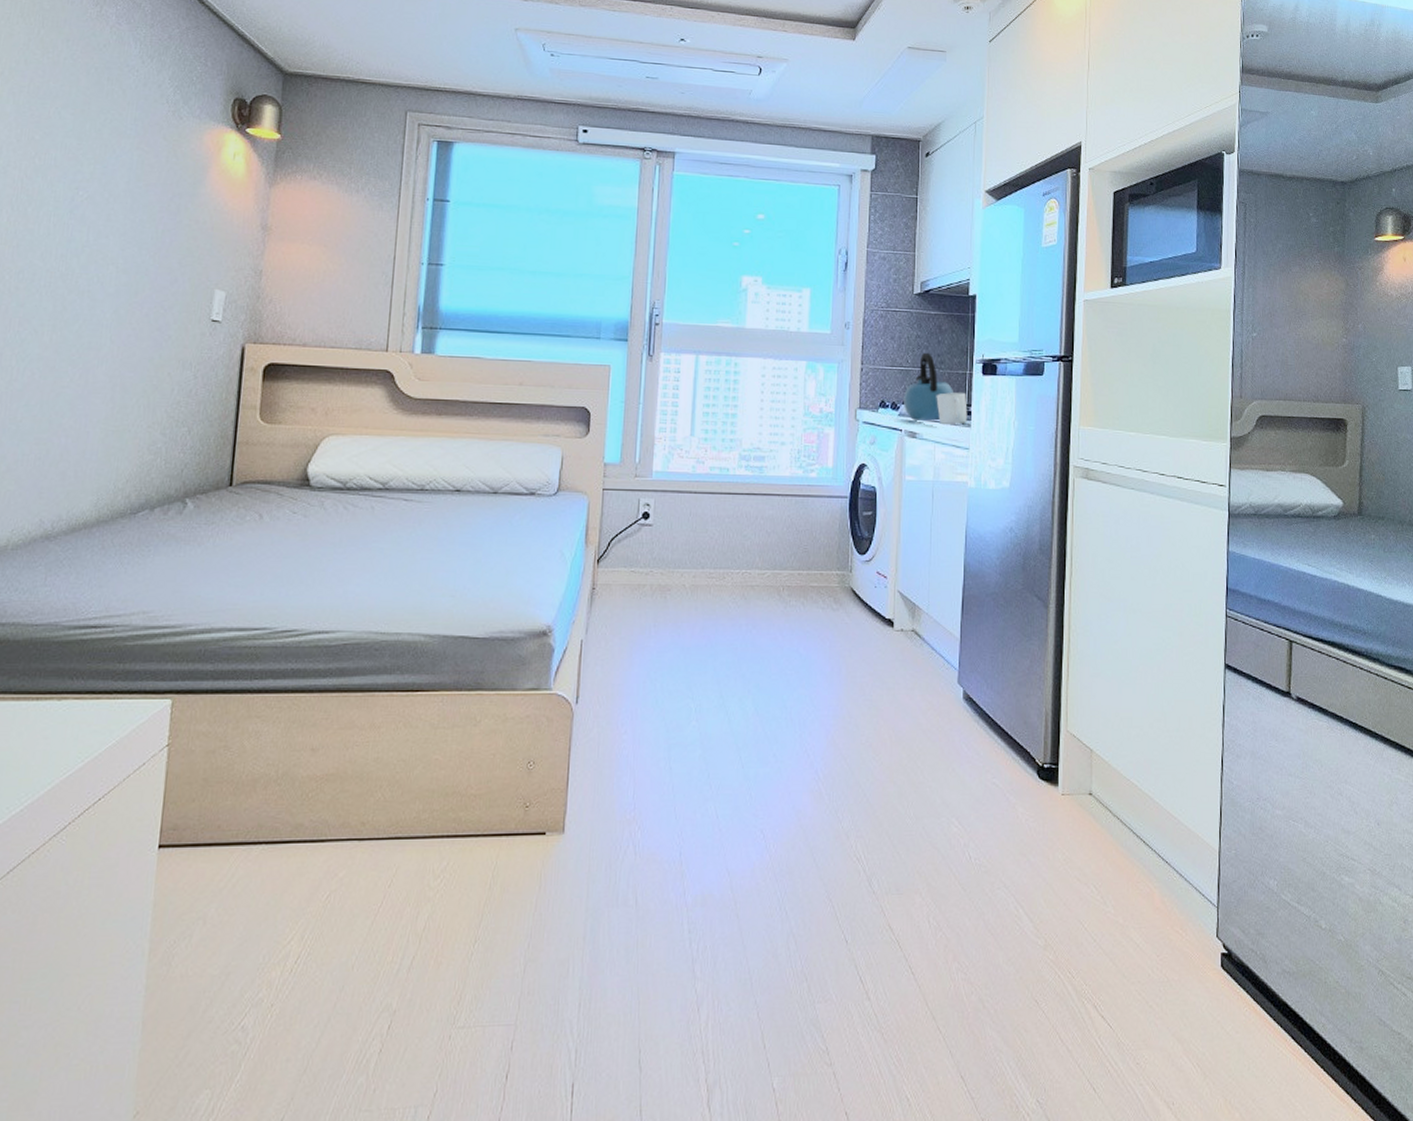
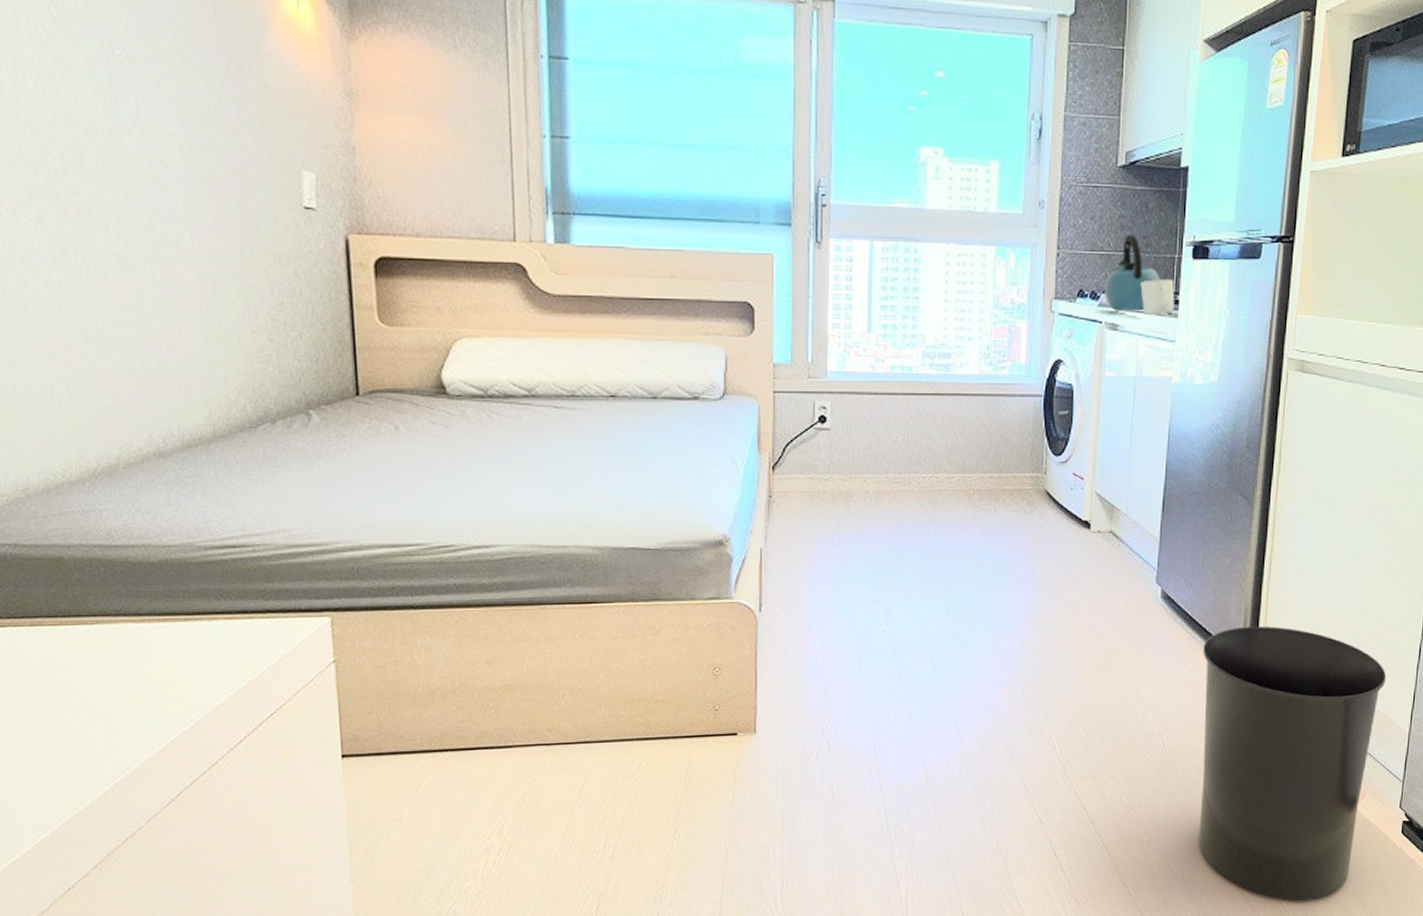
waste bin: none [1006,731,1191,1044] -> present [1198,626,1387,900]

